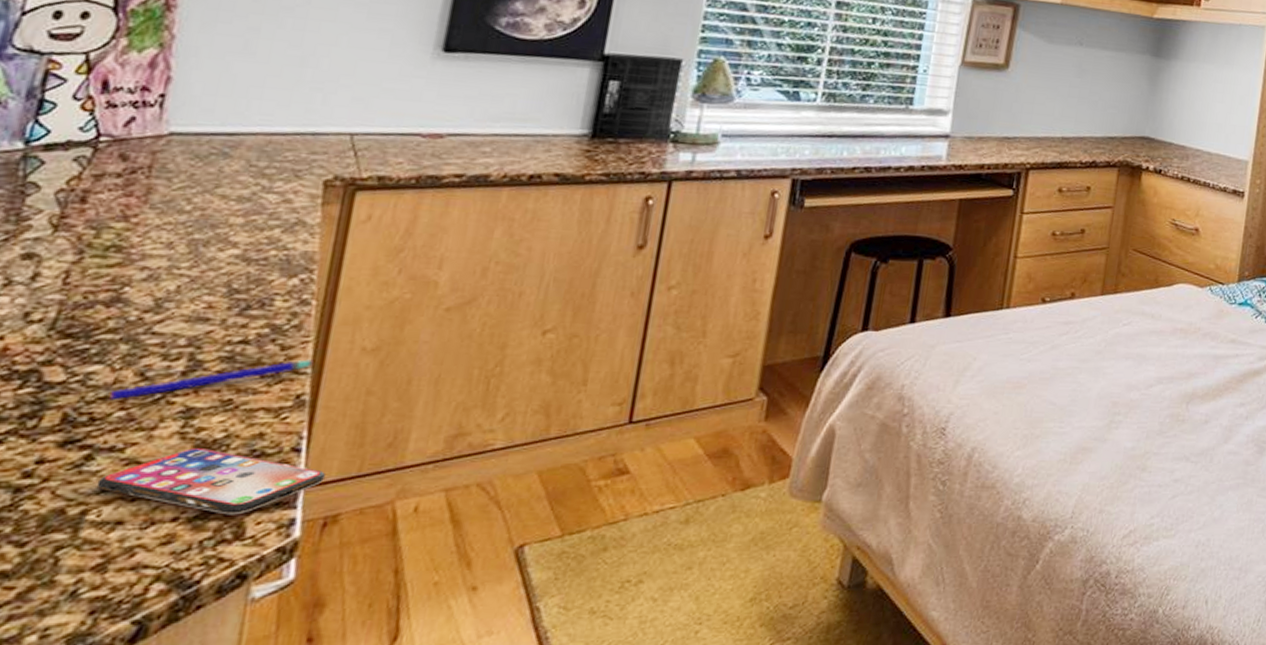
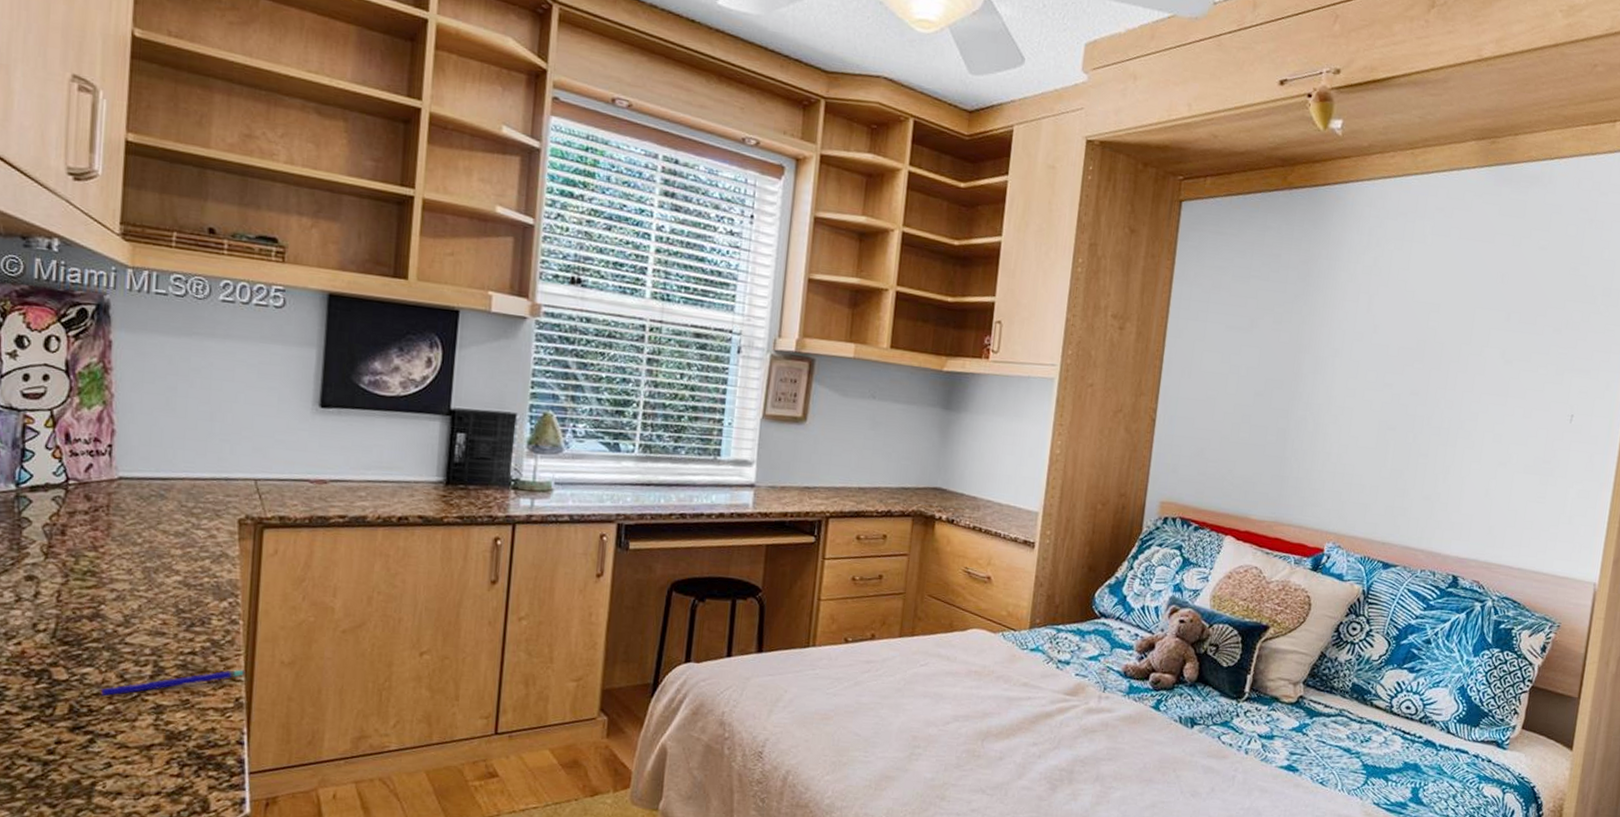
smartphone: present [96,448,325,515] -> none [100,737,263,793]

